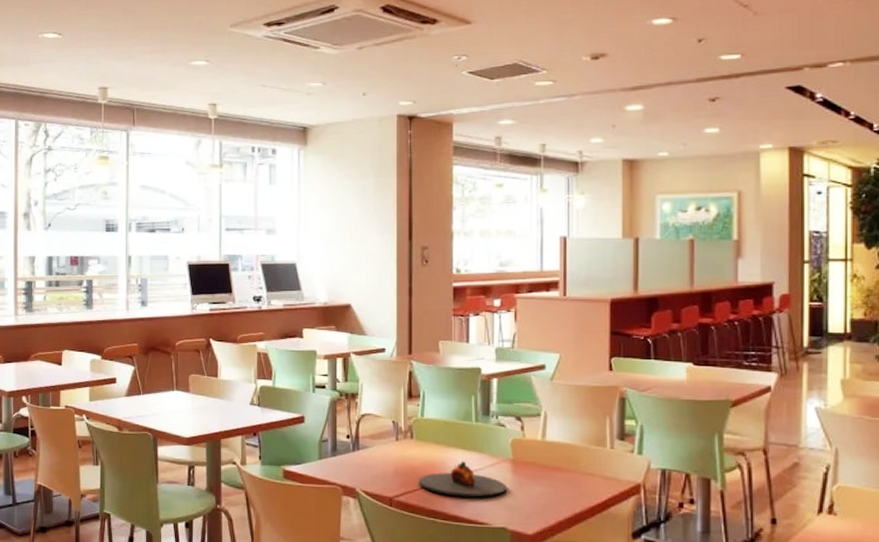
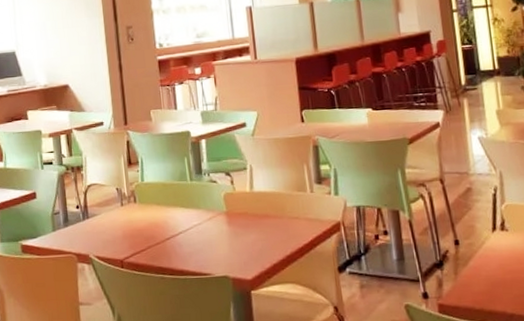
plate: present [419,461,508,498] -> none [145,218,225,252]

